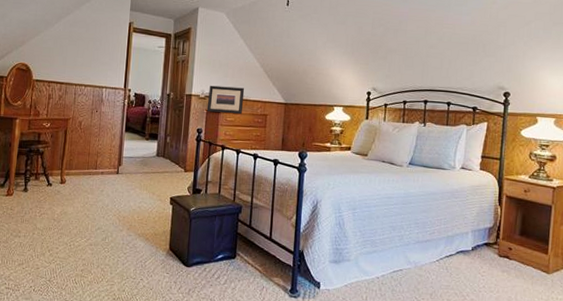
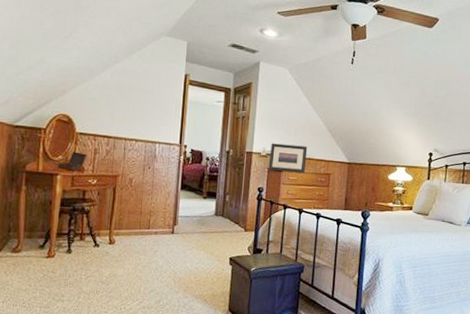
jewelry box: none [17,97,42,115] -> present [58,151,87,171]

